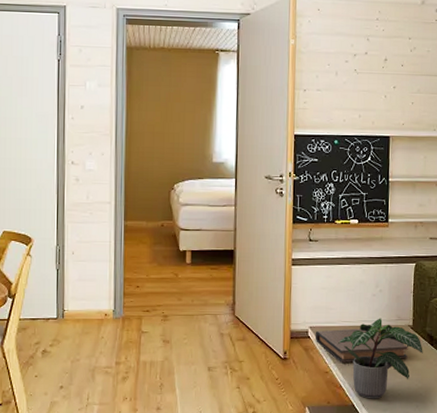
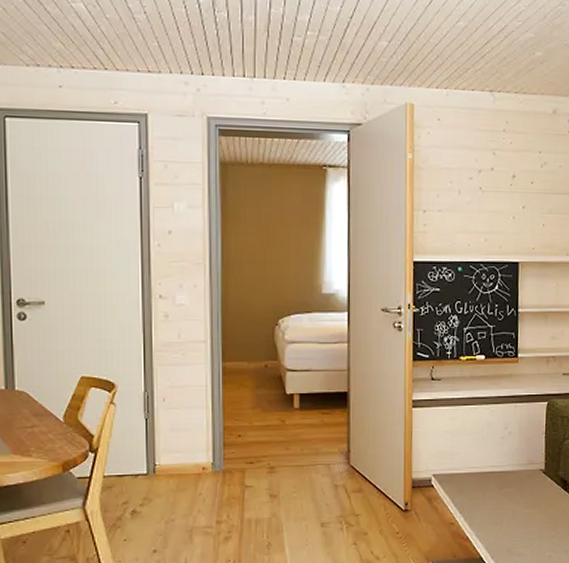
book: present [315,328,408,363] -> none [438,474,540,512]
potted plant: present [338,318,423,399] -> none [464,462,556,551]

